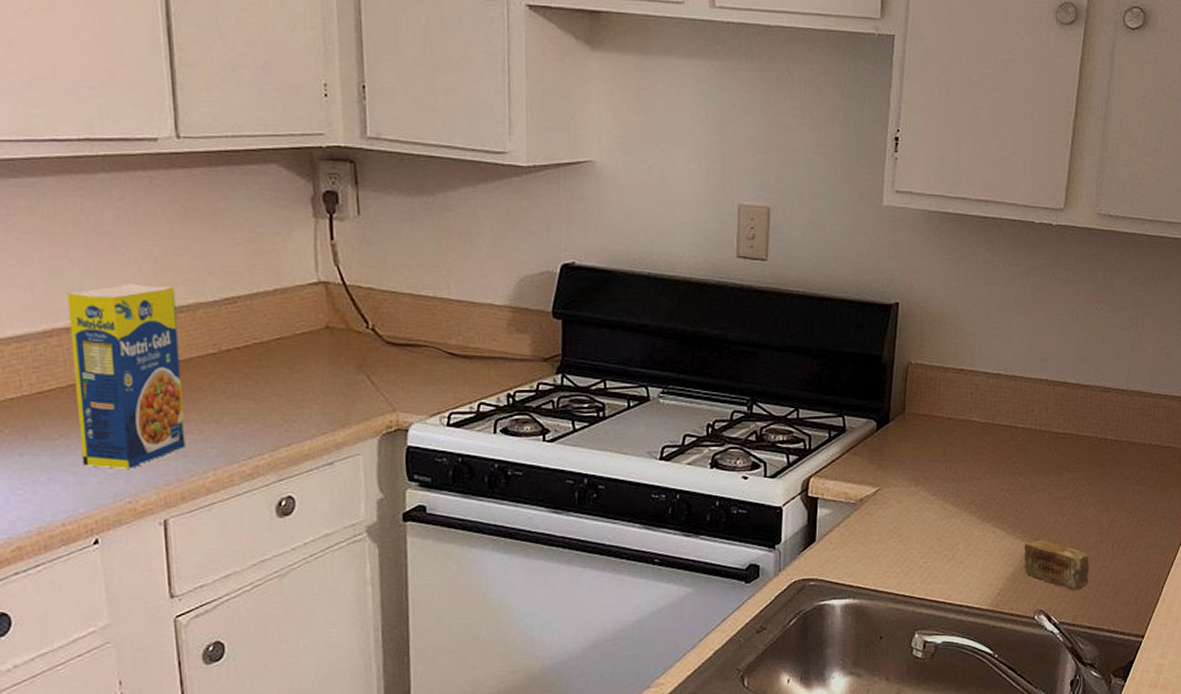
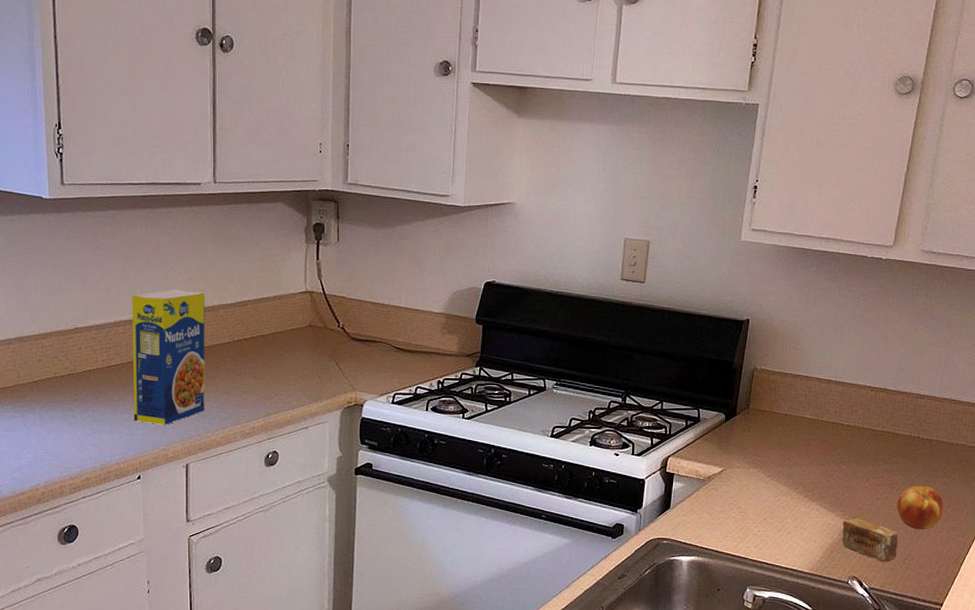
fruit: none [1086,495,1139,550] -> present [897,485,944,530]

